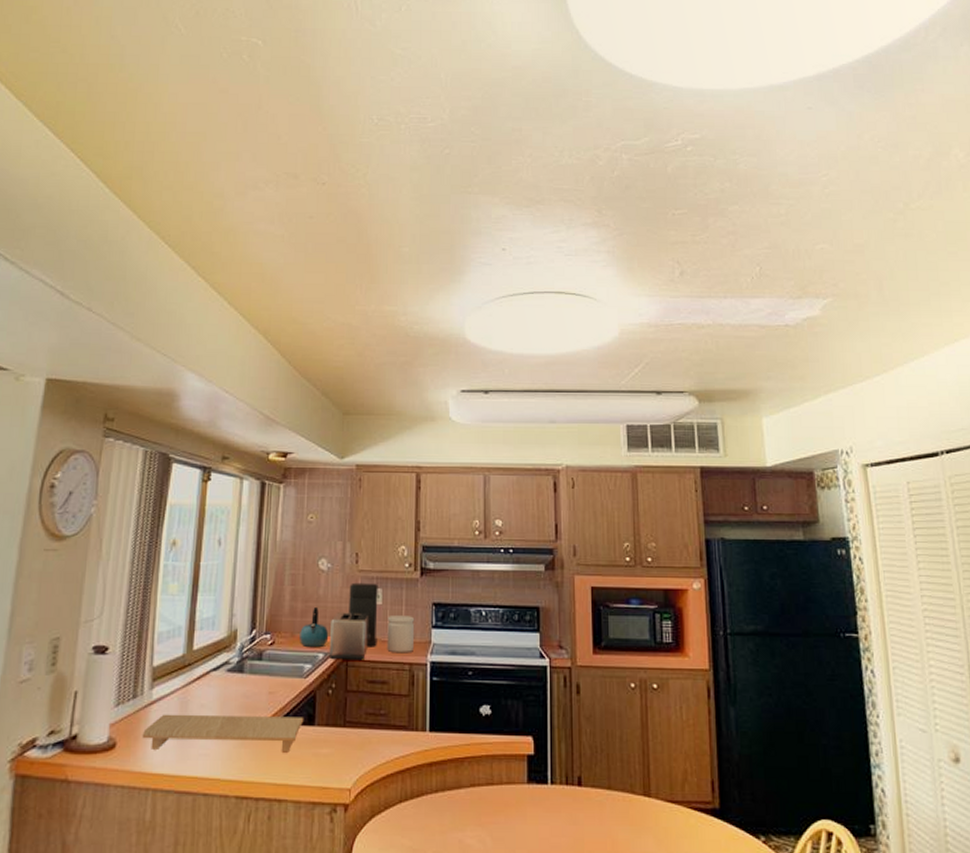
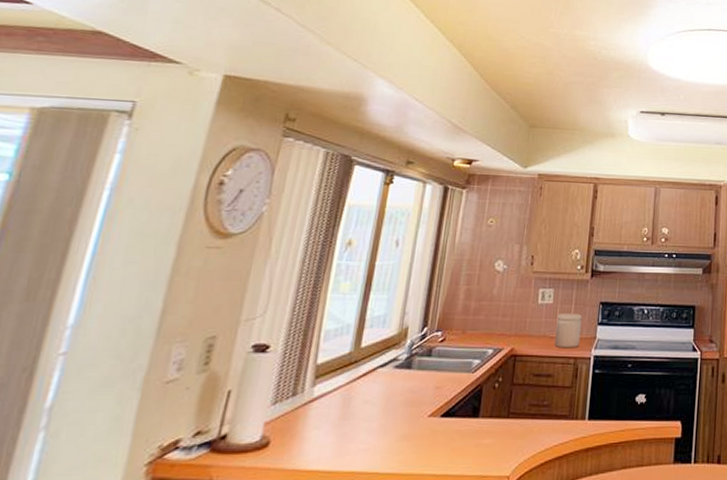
cutting board: present [142,714,304,753] -> none [298,410,469,446]
kettle: present [300,608,329,648] -> none [470,306,500,344]
toaster: present [329,611,371,659] -> none [498,309,540,354]
coffee maker: present [349,582,378,647] -> none [521,283,551,343]

